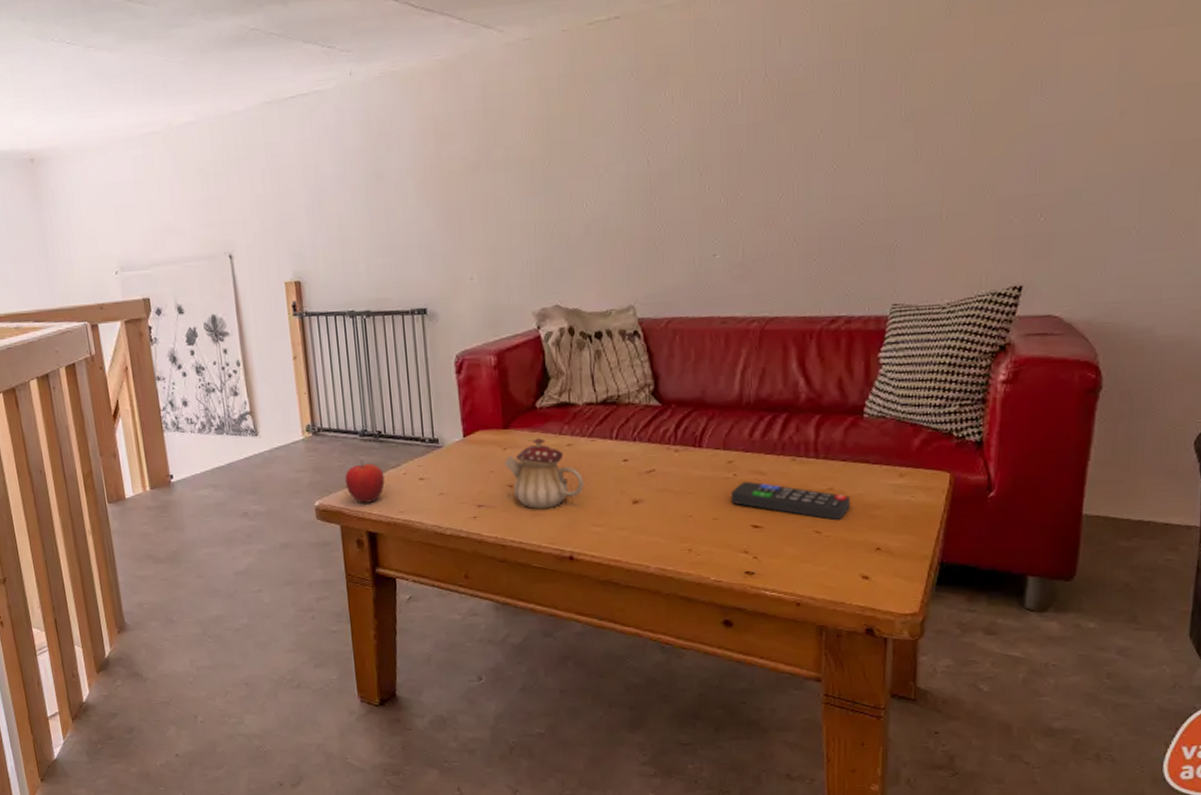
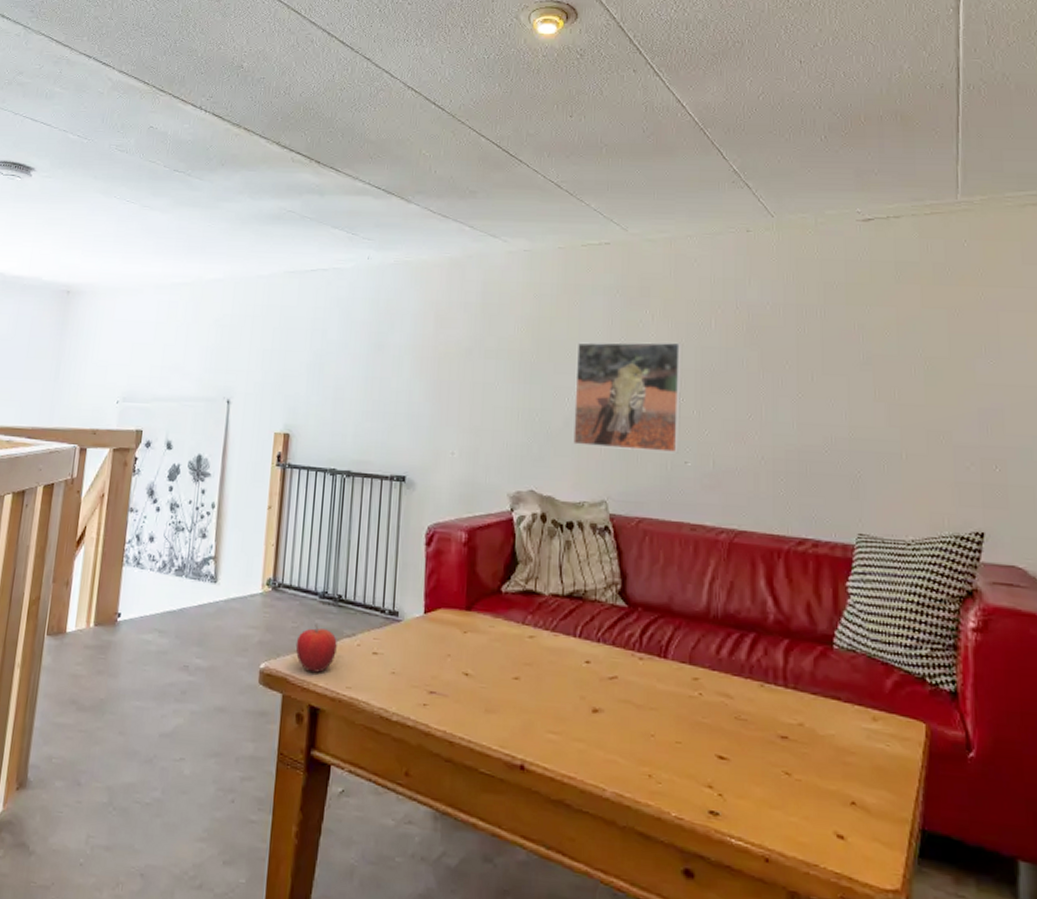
teapot: present [503,438,584,509] -> none [462,625,542,705]
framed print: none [591,124,707,252] -> present [572,342,683,454]
remote control: present [730,481,850,521] -> none [695,702,822,763]

